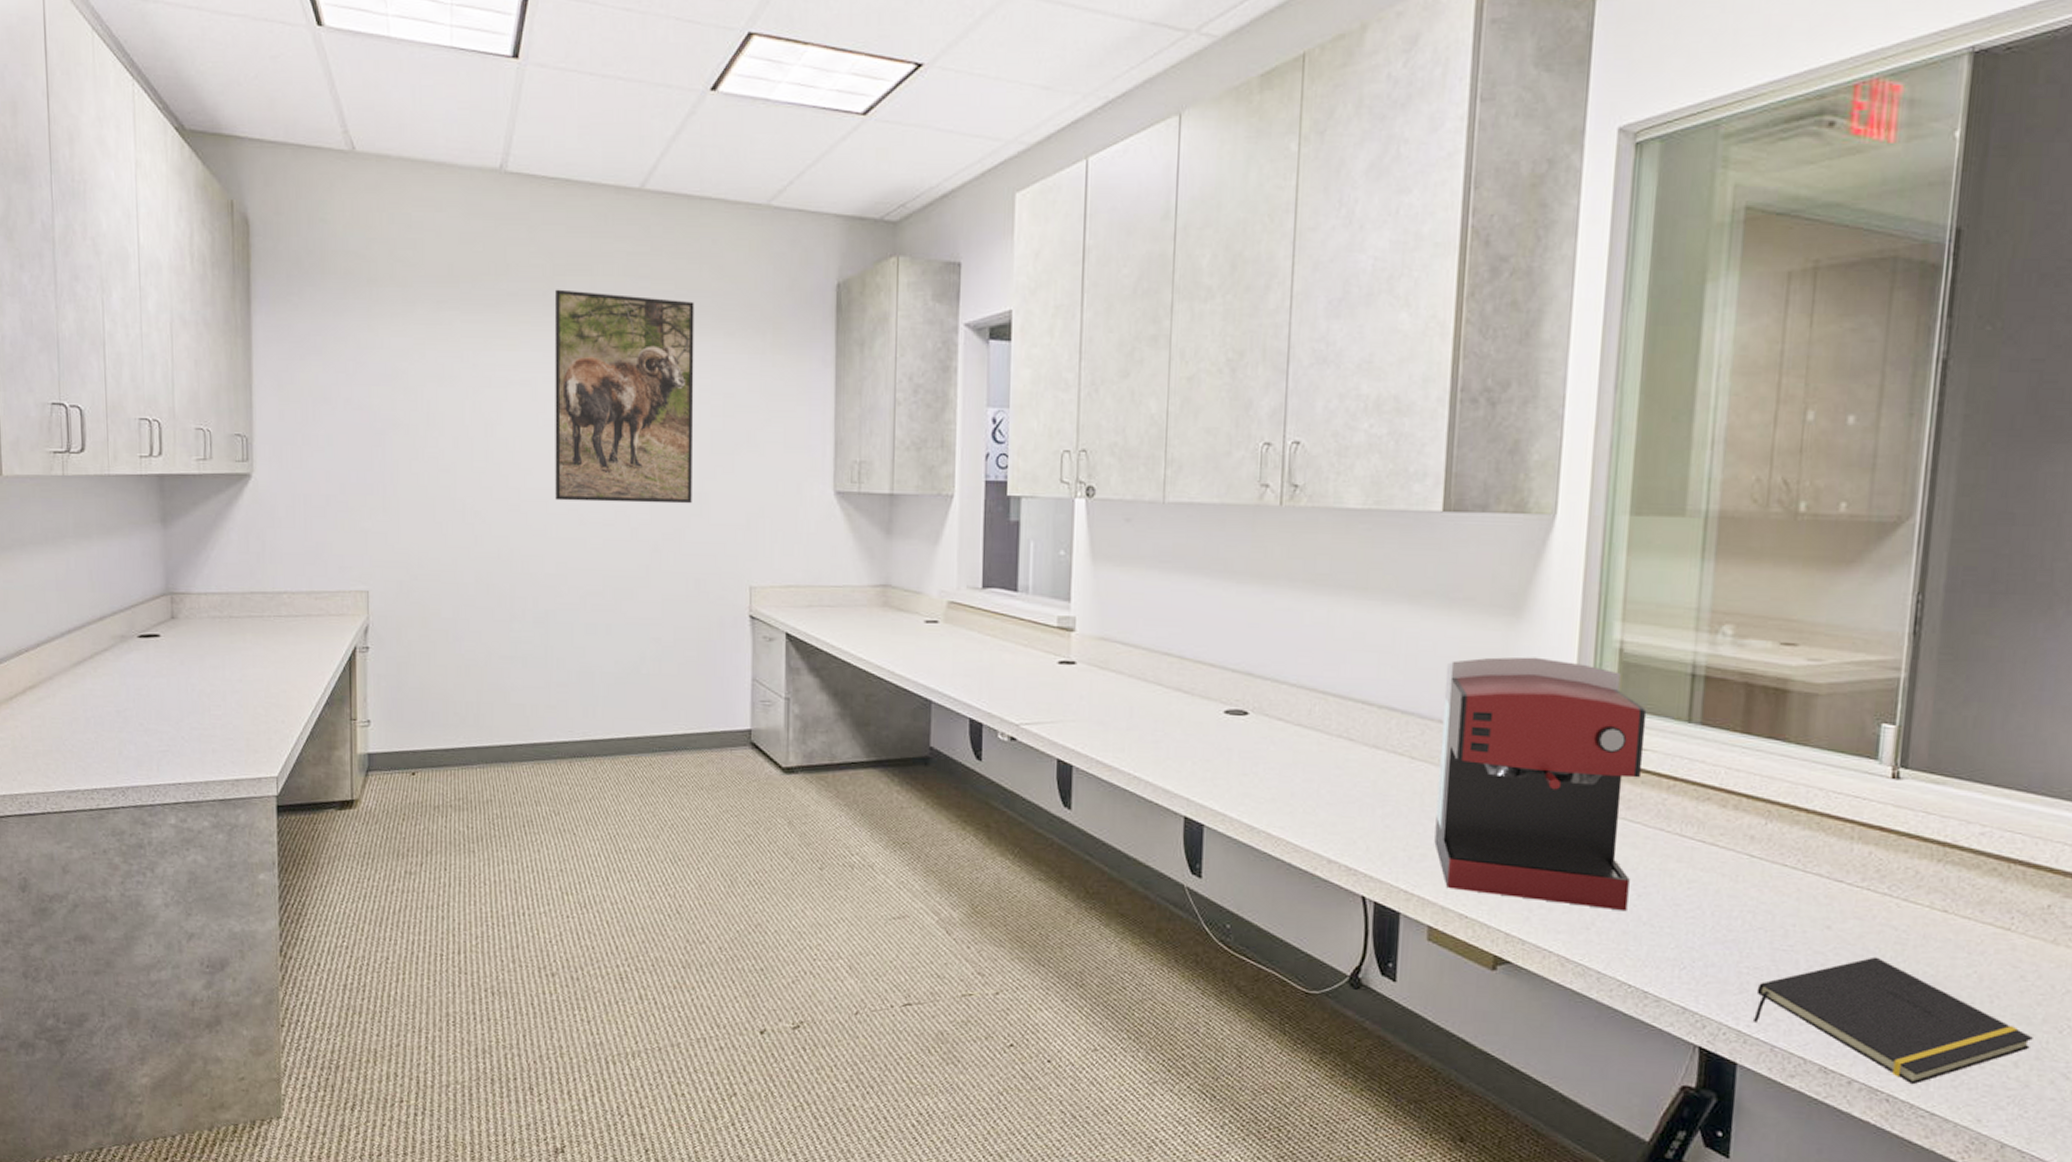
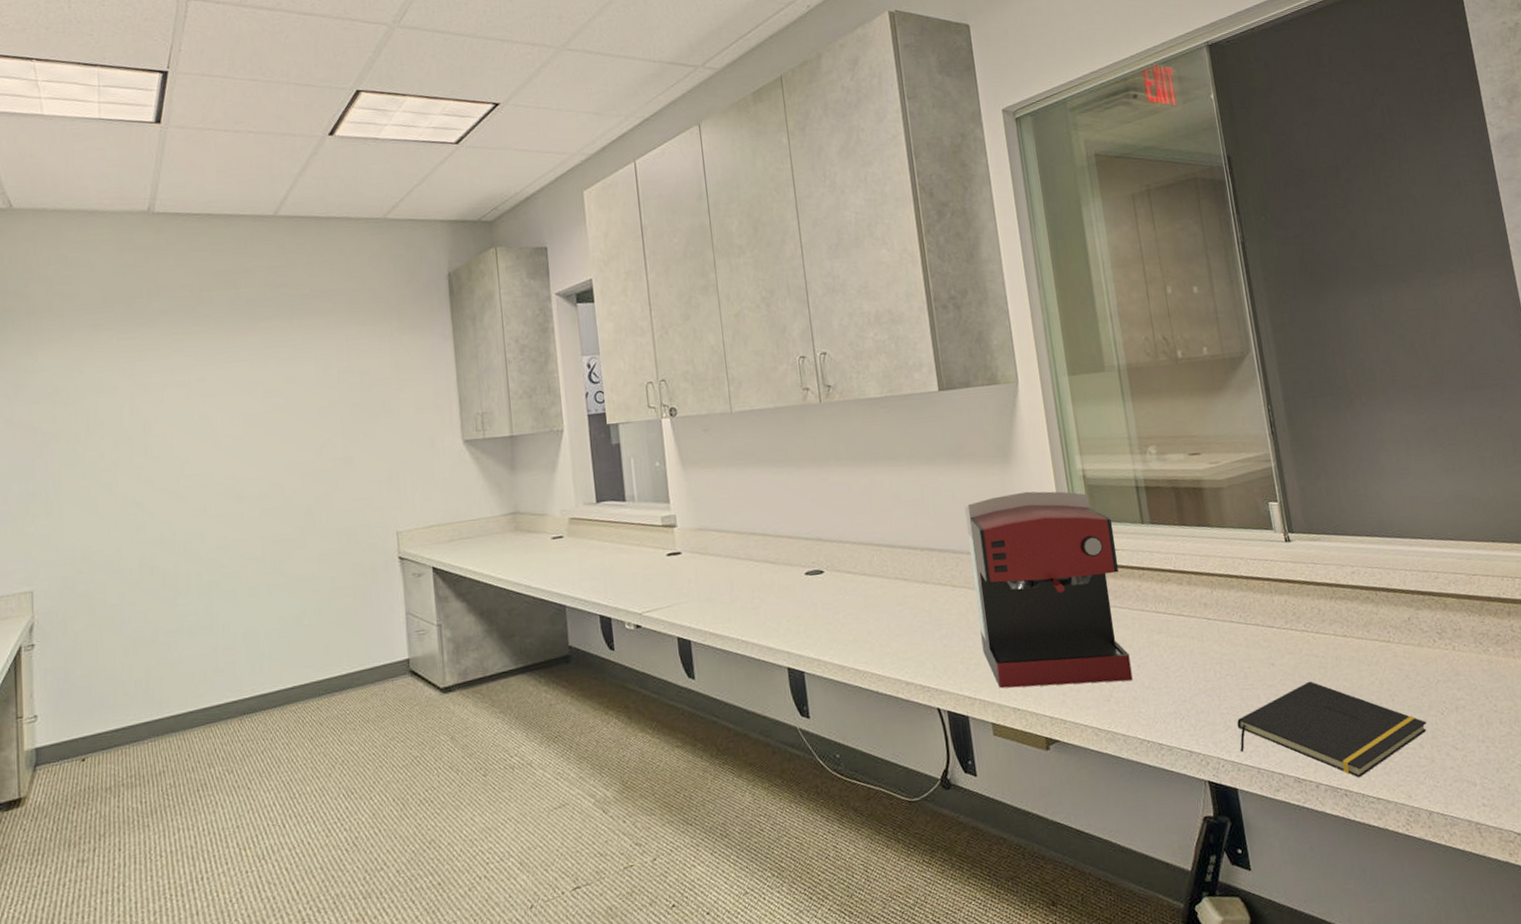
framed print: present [554,289,694,504] -> none [202,300,339,482]

